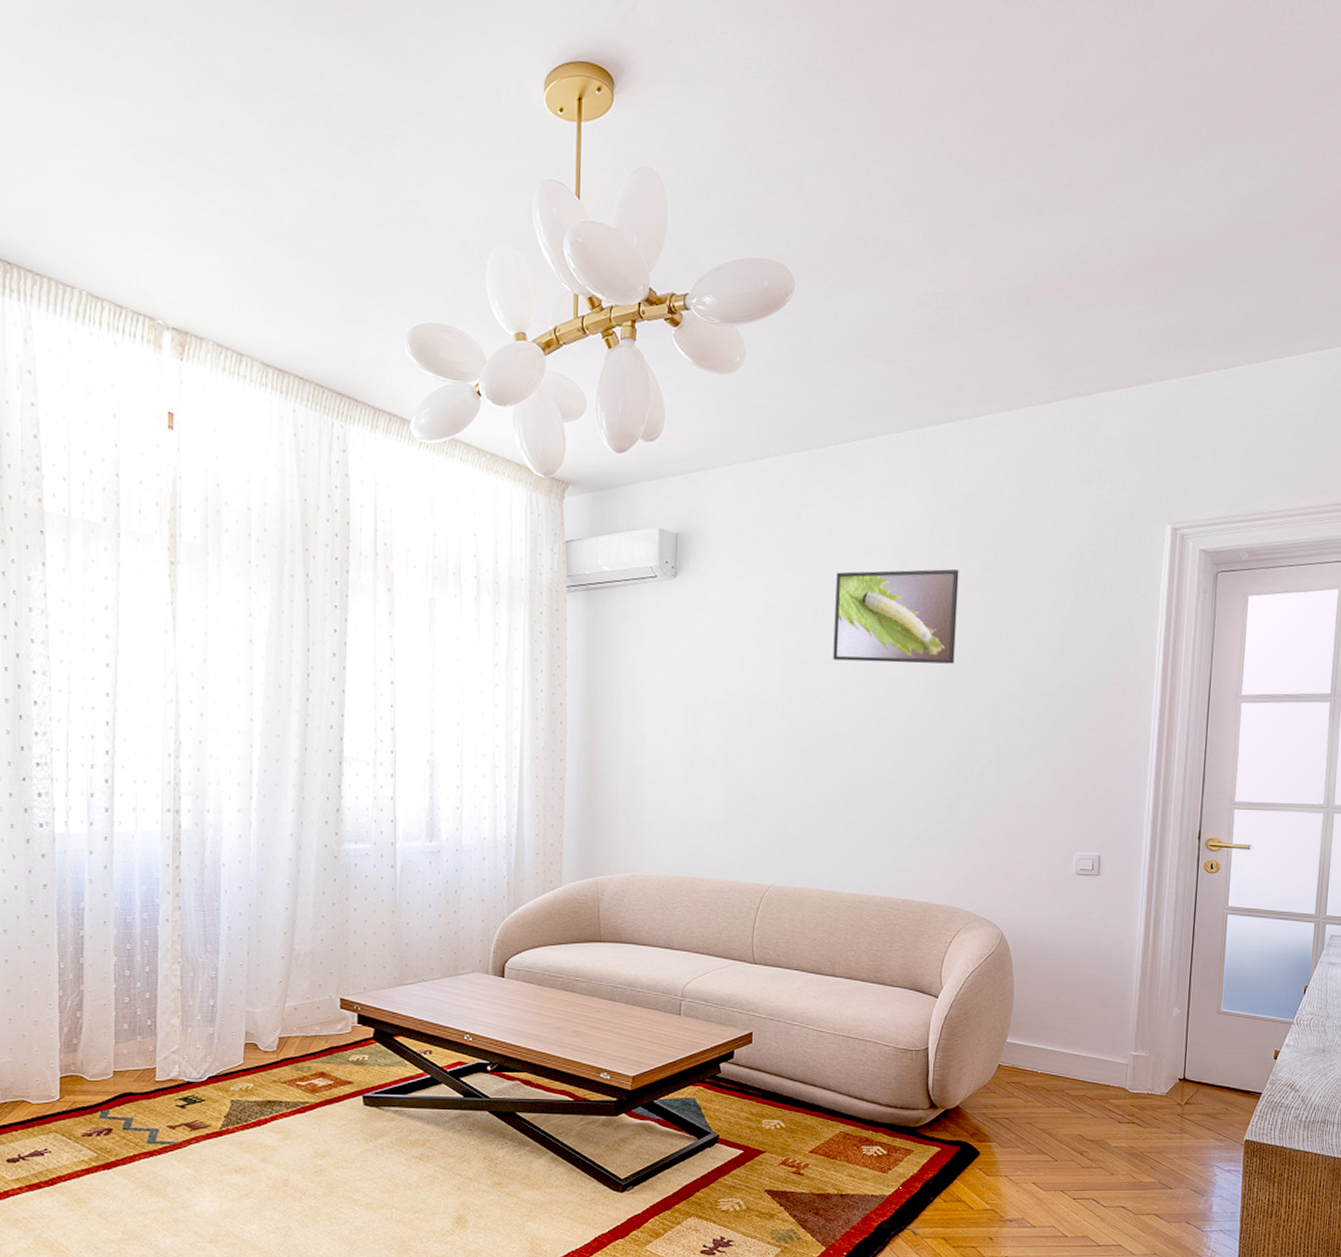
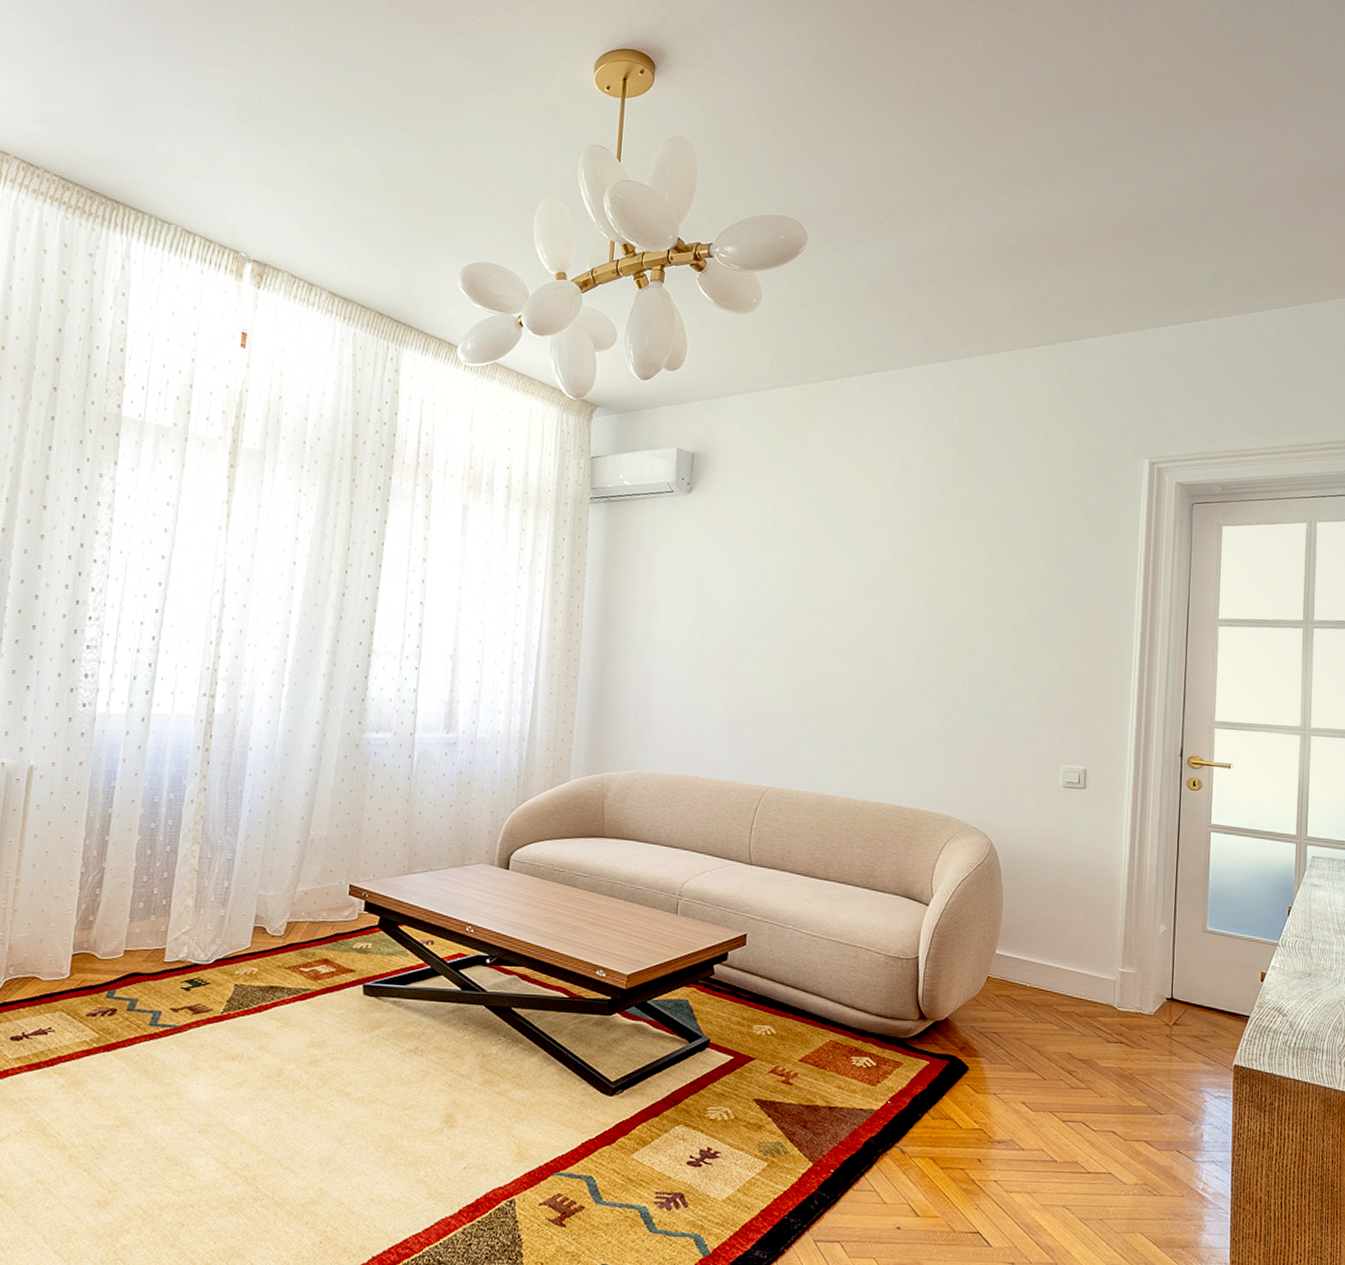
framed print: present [833,568,959,664] -> none [833,492,953,581]

